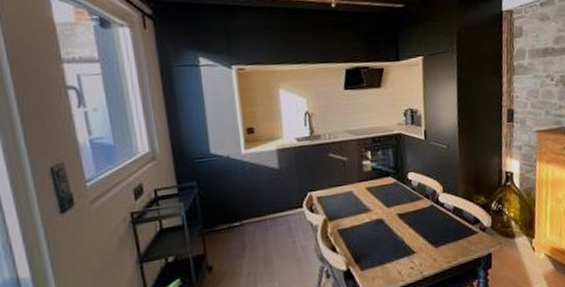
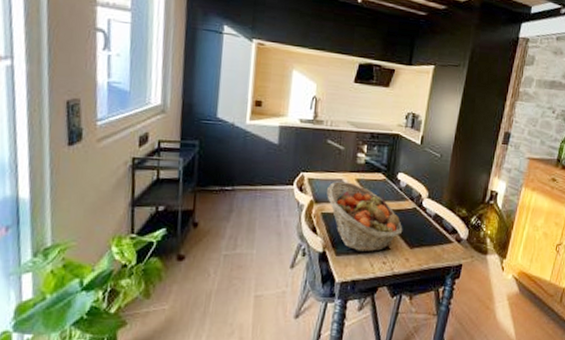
fruit basket: none [338,192,425,262] -> present [327,181,403,252]

